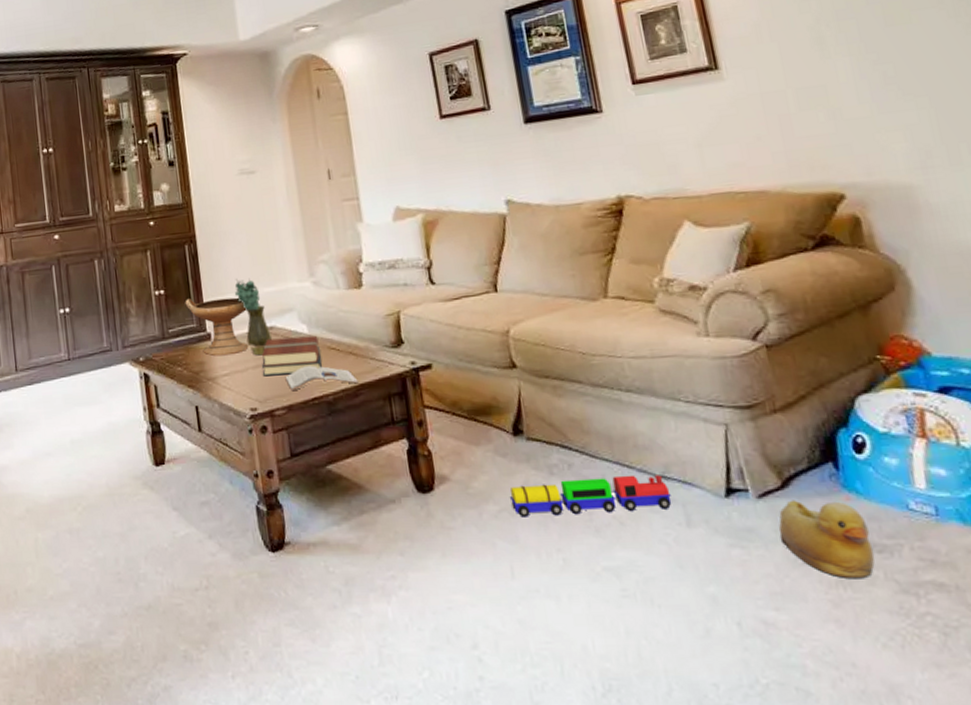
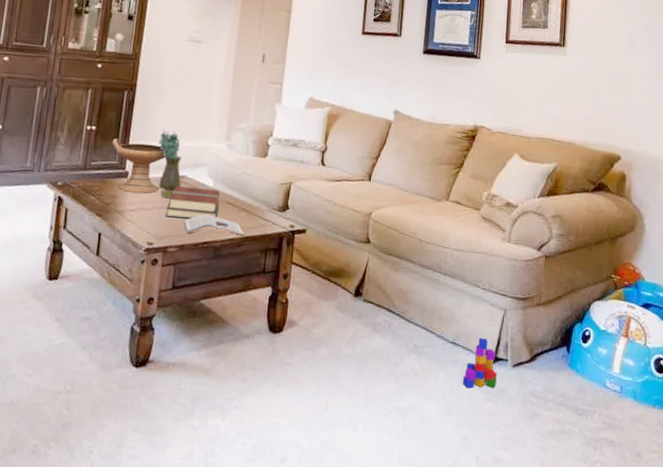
toy train: present [509,475,672,518] -> none [339,336,456,368]
toy blocks: none [689,465,740,533] -> present [463,337,497,389]
rubber duck: present [779,500,875,580] -> none [519,371,577,433]

